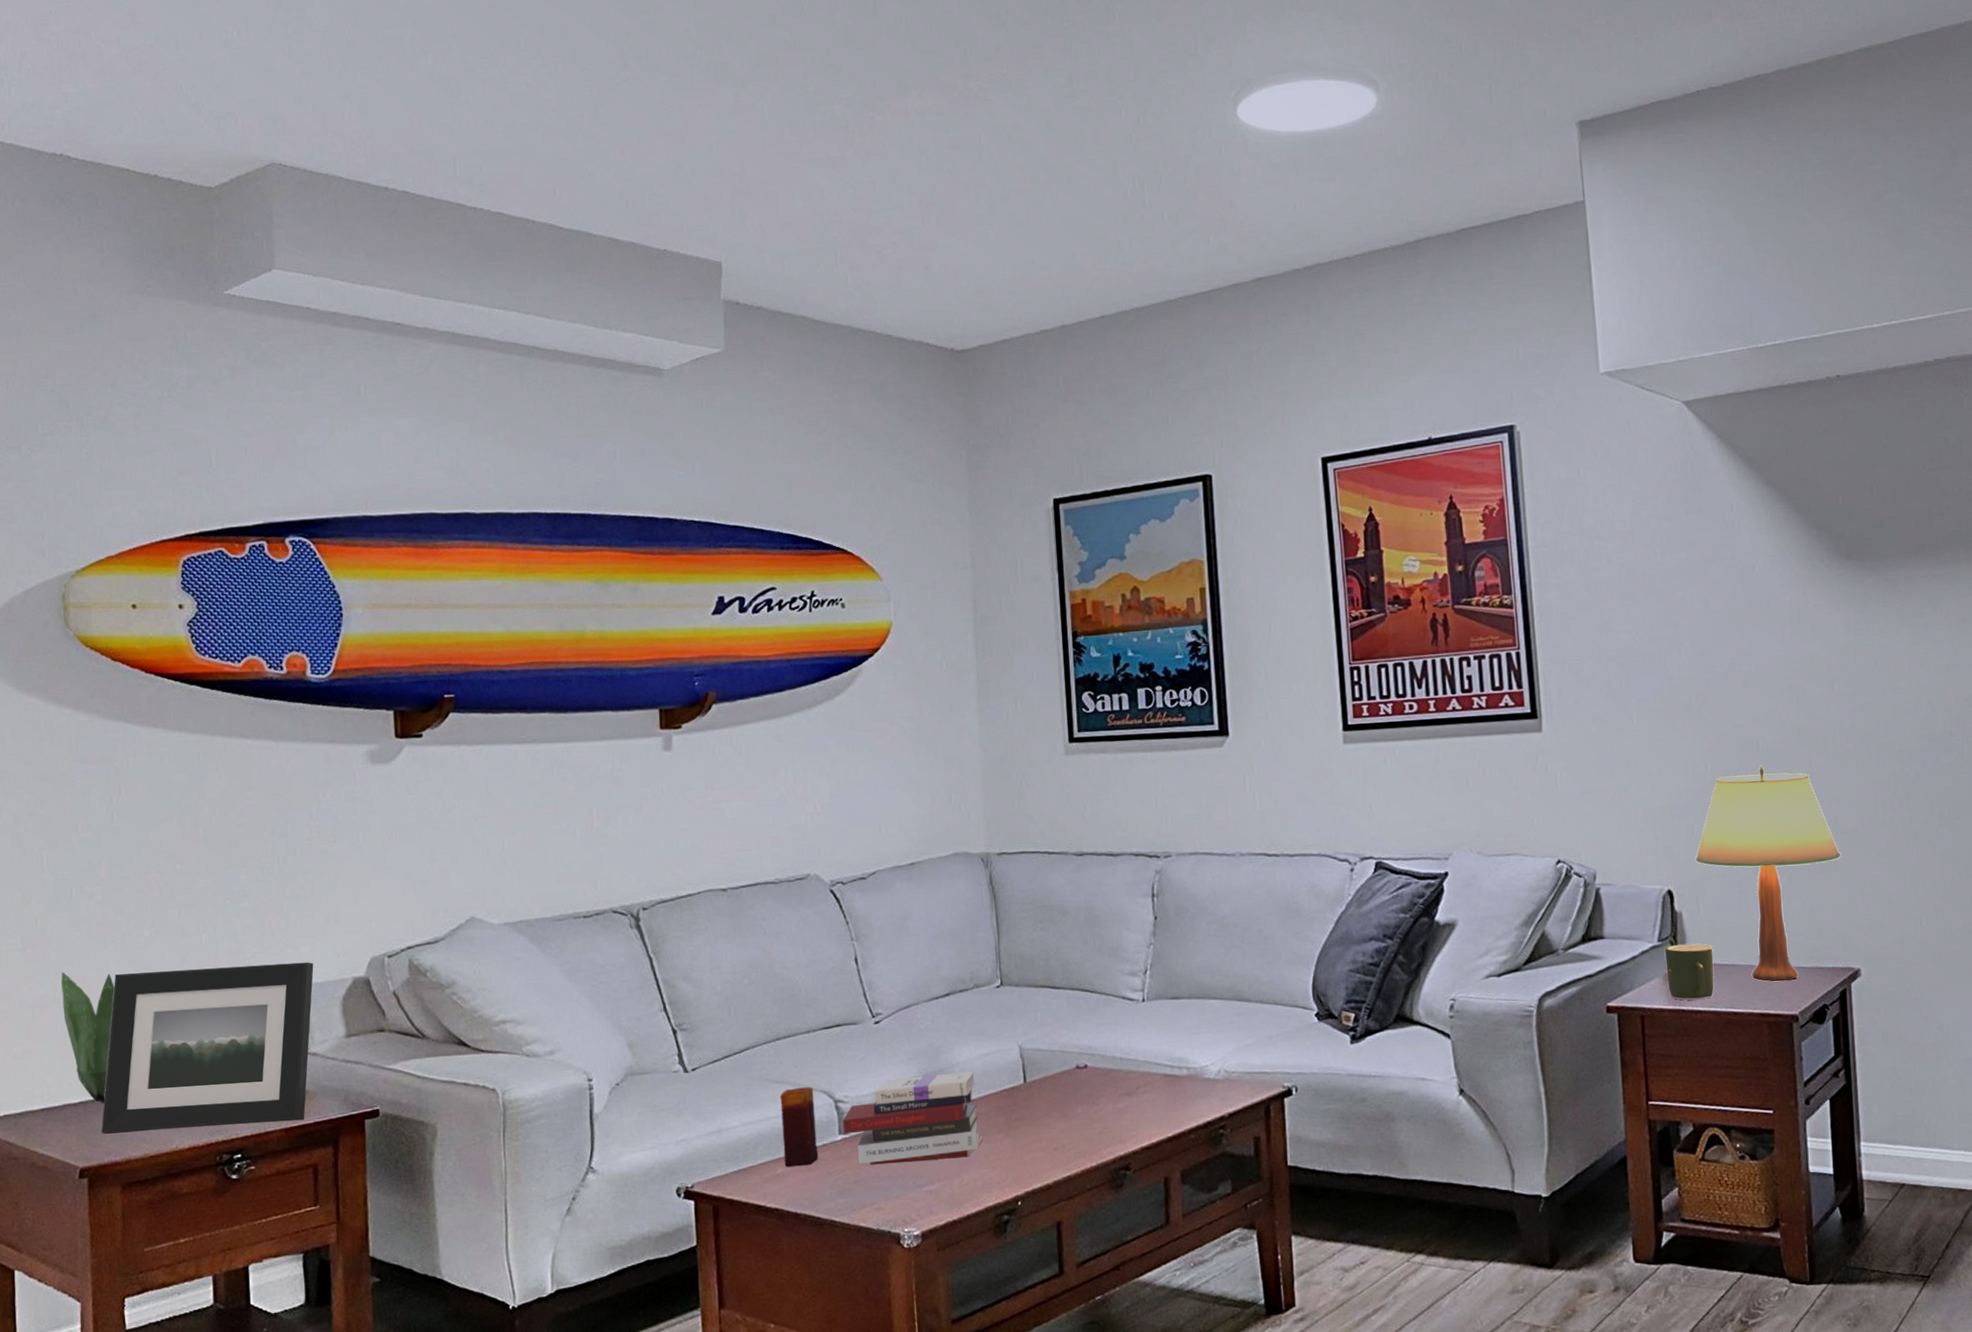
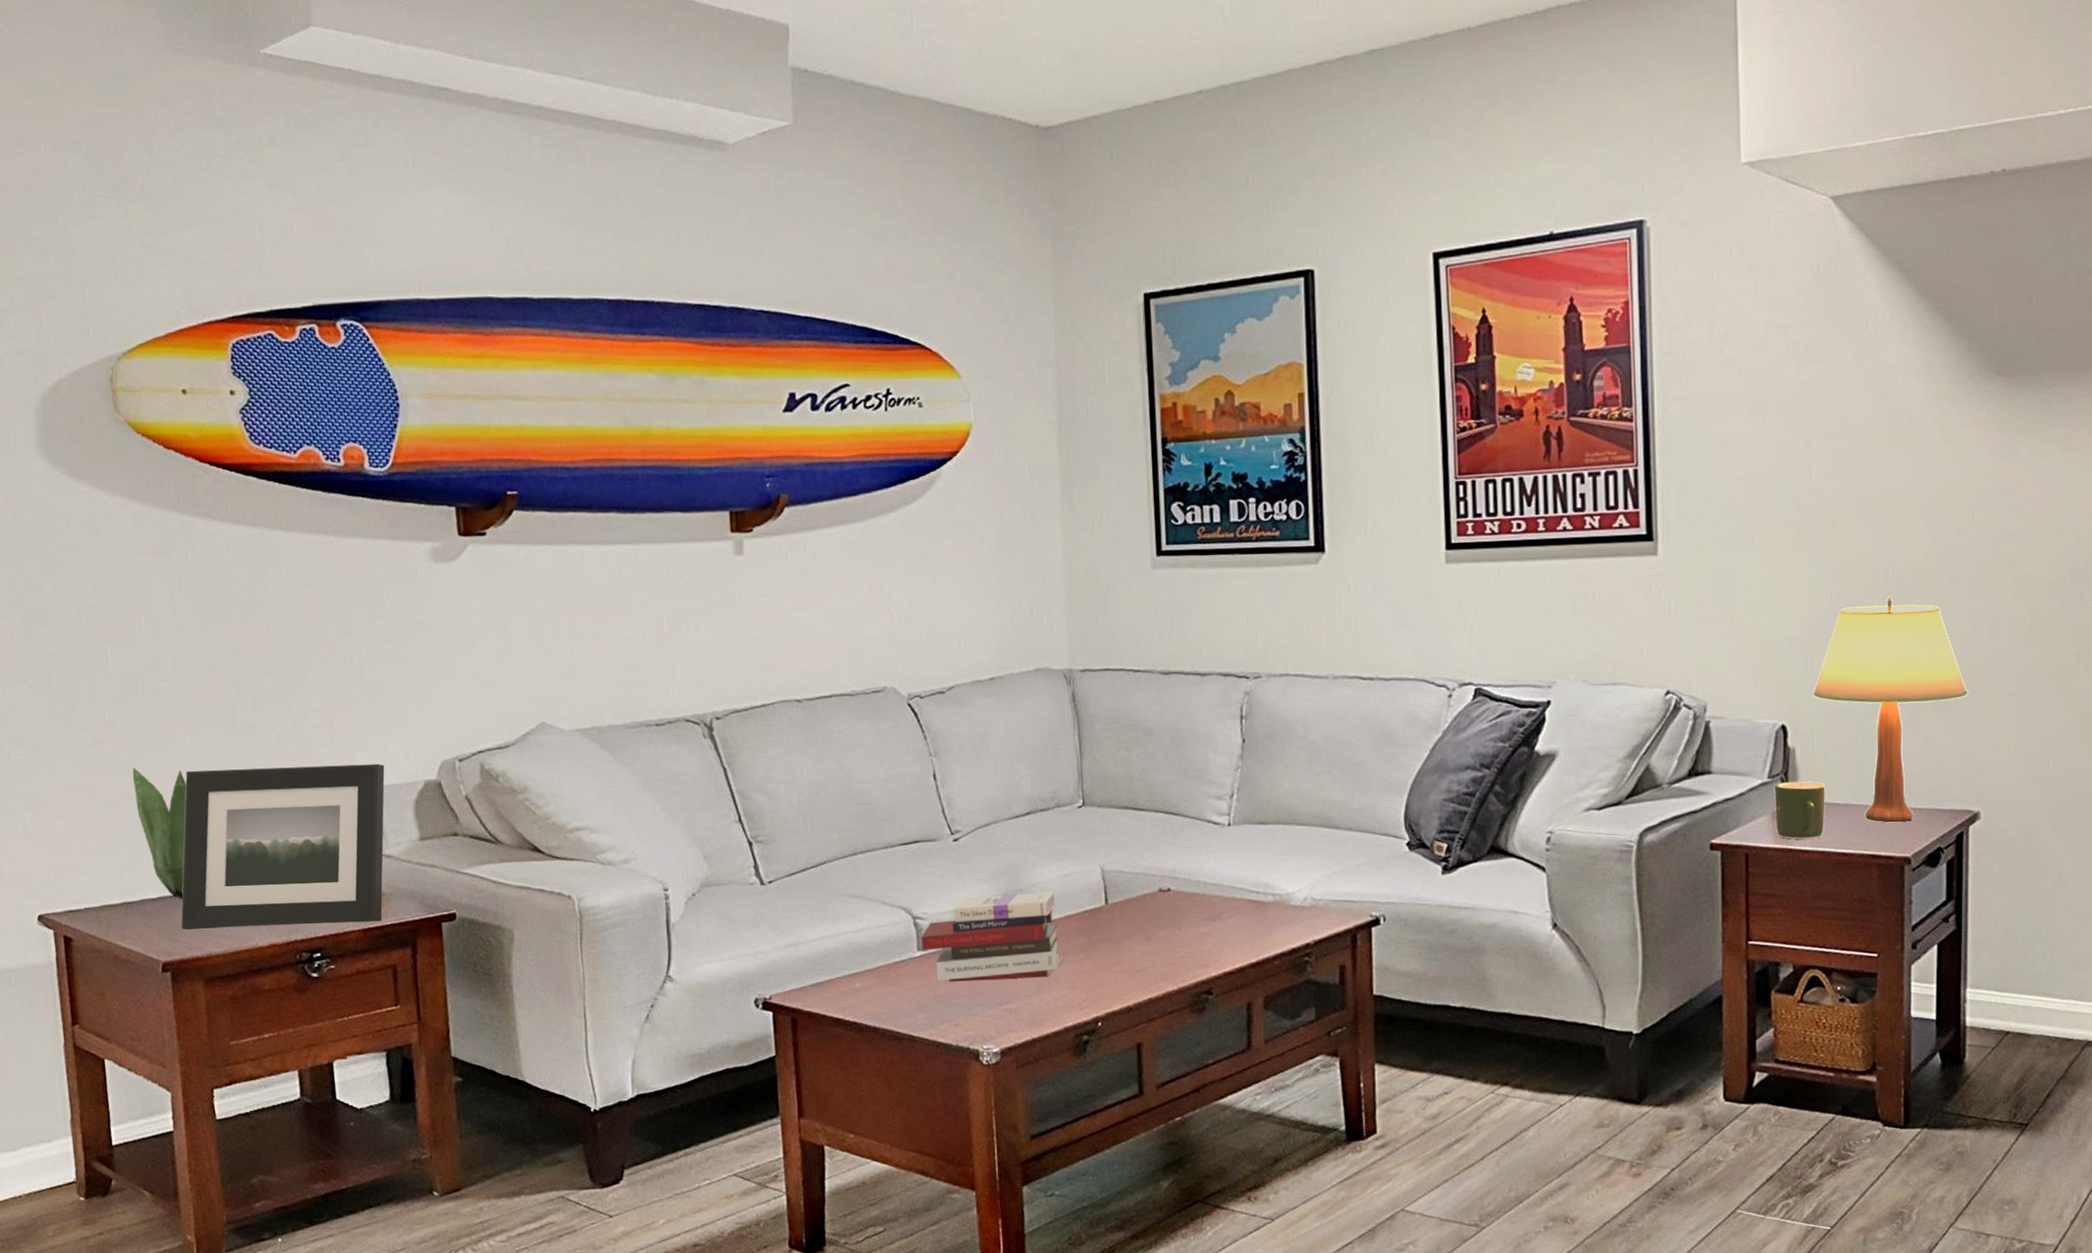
candle: present [780,1087,818,1168] -> none [858,903,896,982]

